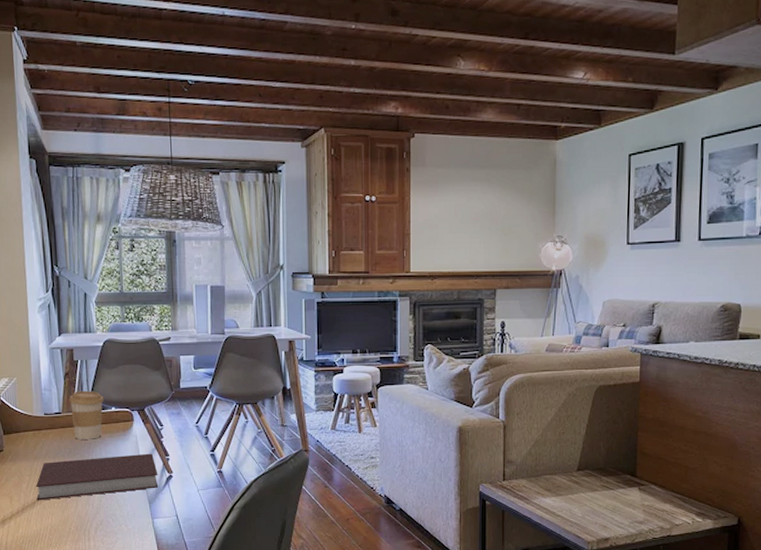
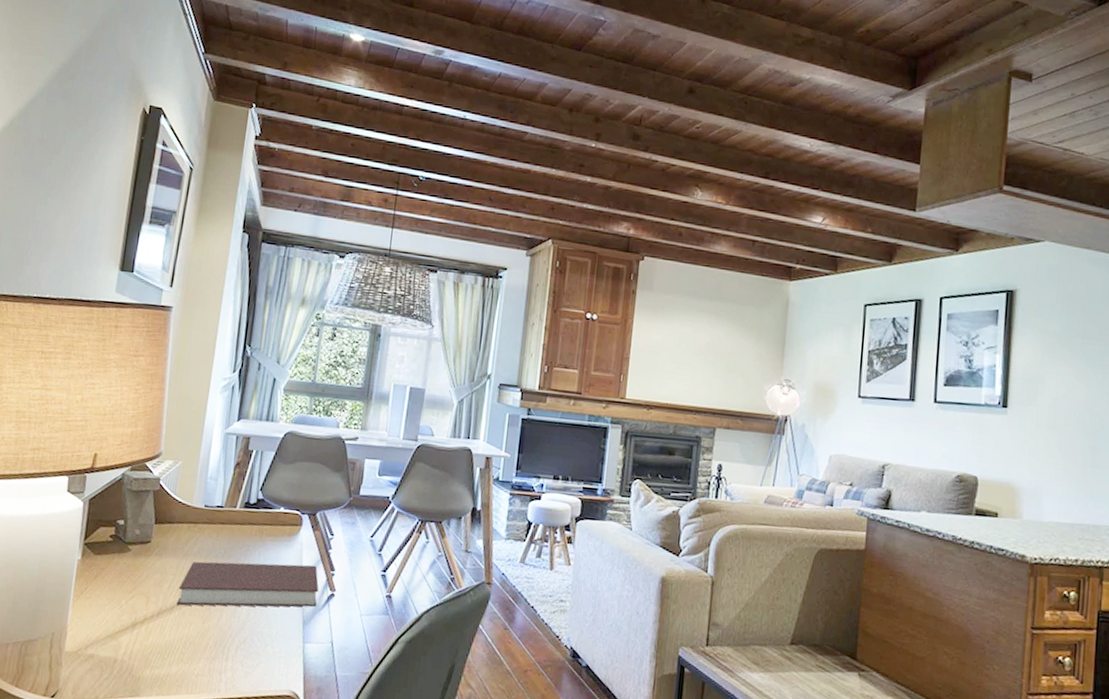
coffee cup: present [69,390,105,439] -> none [233,484,274,541]

